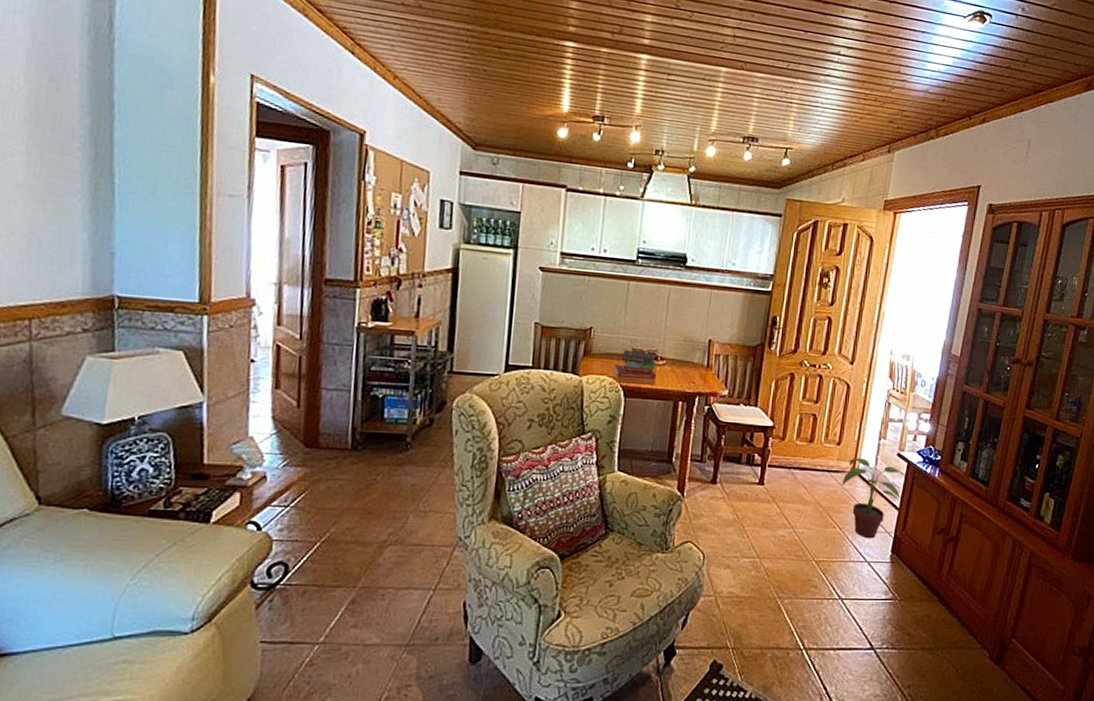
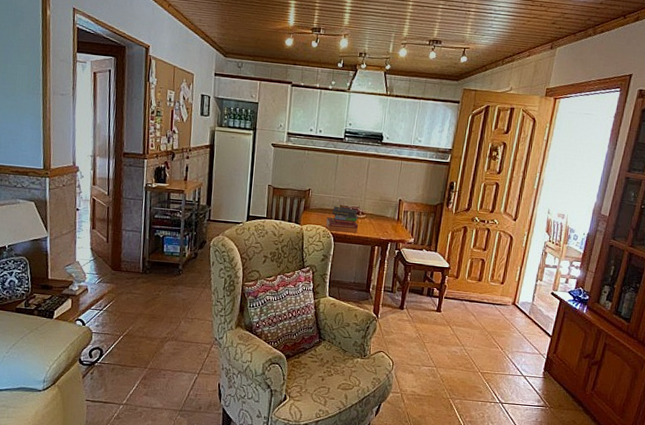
potted plant: present [841,458,906,539] -> none [504,294,558,359]

